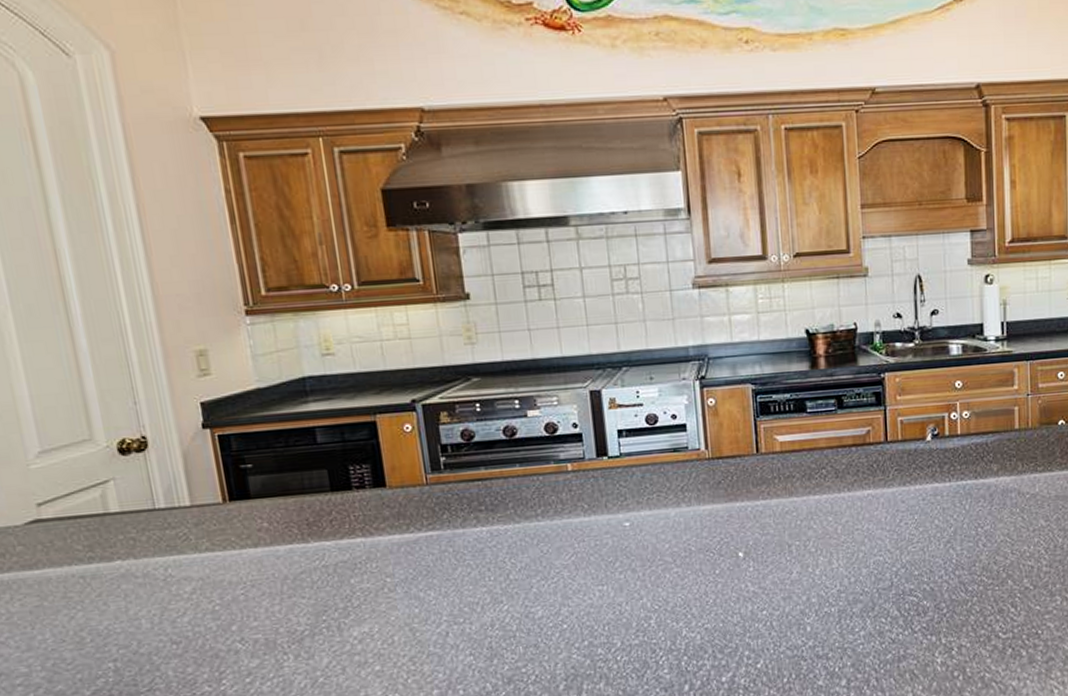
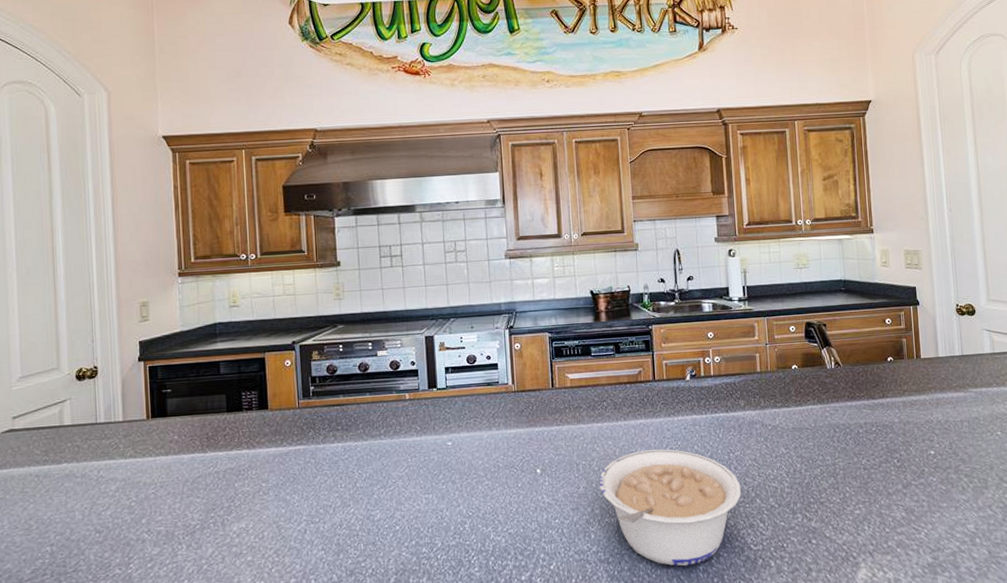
legume: none [816,524,990,660] -> present [599,449,741,566]

